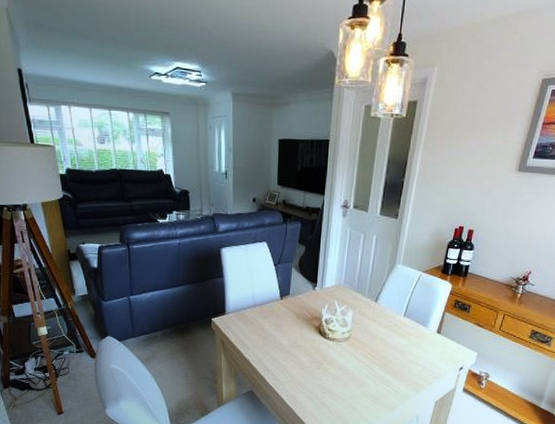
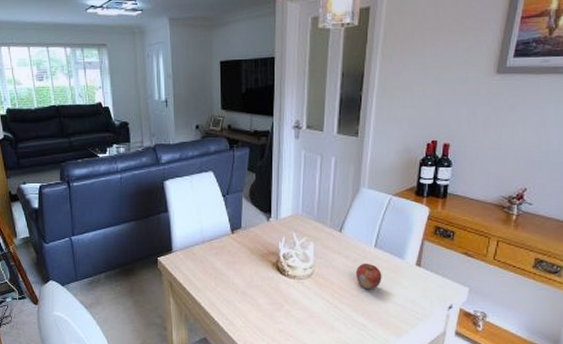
fruit: none [386,329,408,353] -> present [356,263,382,290]

